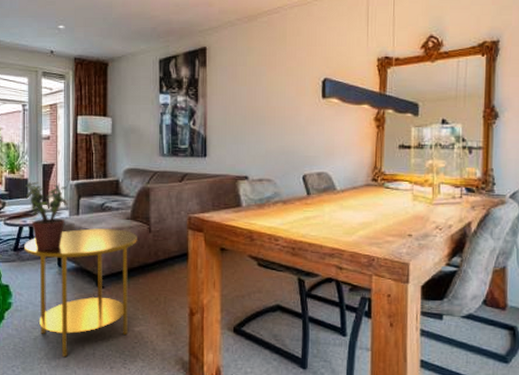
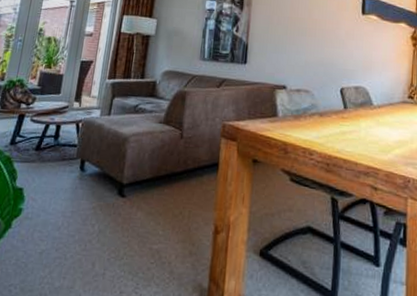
side table: present [24,228,137,358] -> none [47,130,168,277]
potted plant: present [25,181,68,251] -> none [57,77,102,152]

